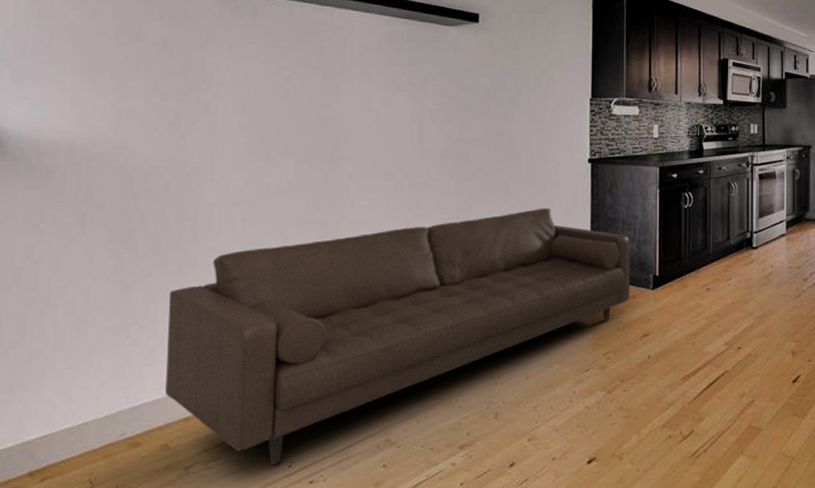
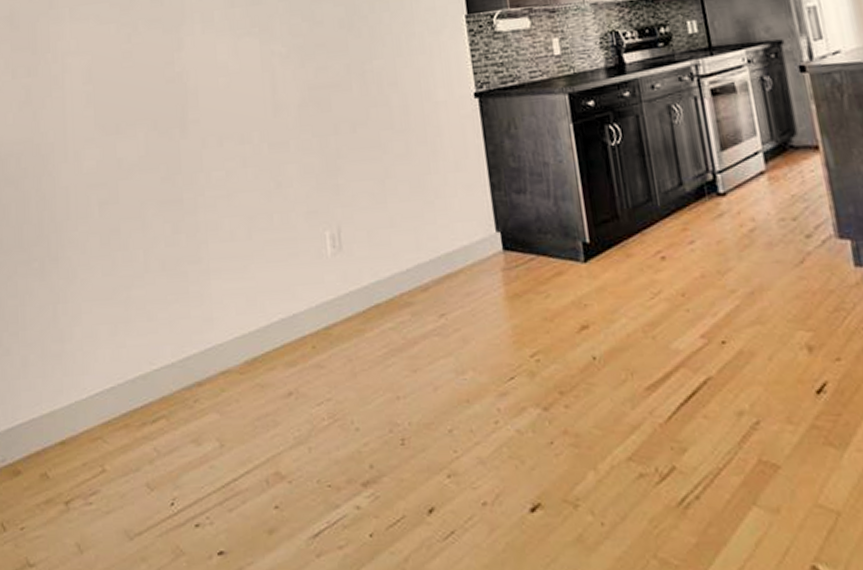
sofa: present [165,208,630,465] -> none [35,161,555,502]

